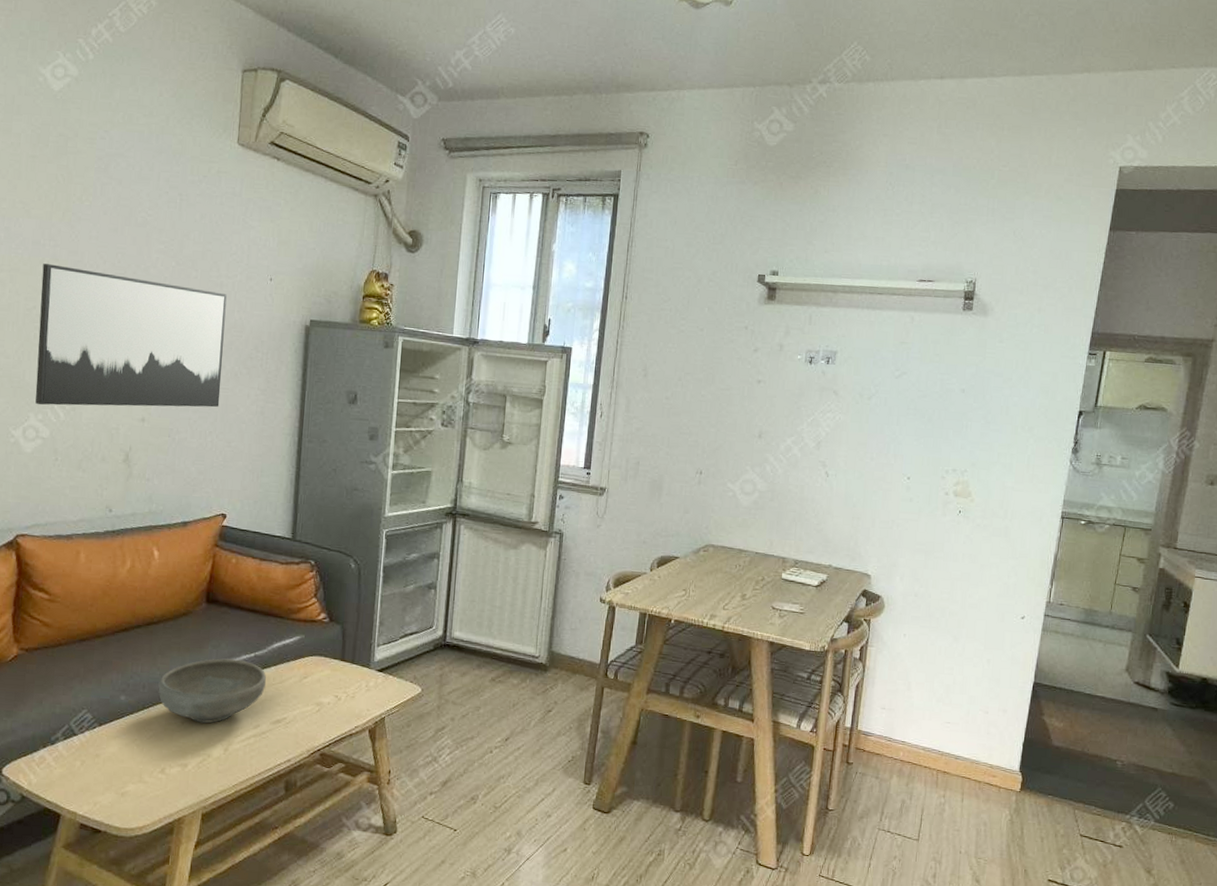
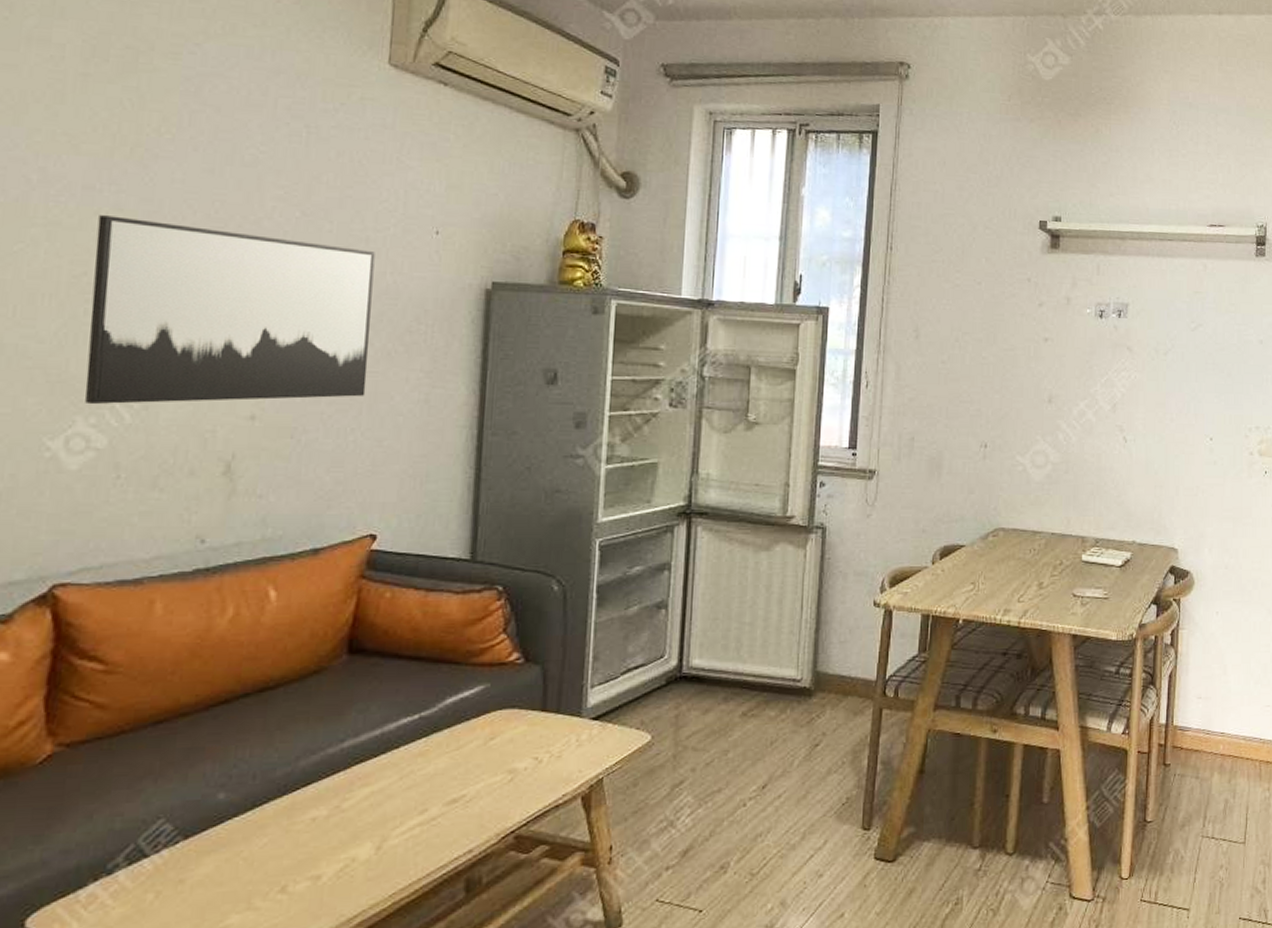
bowl: present [158,658,266,724] -> none [276,725,436,817]

